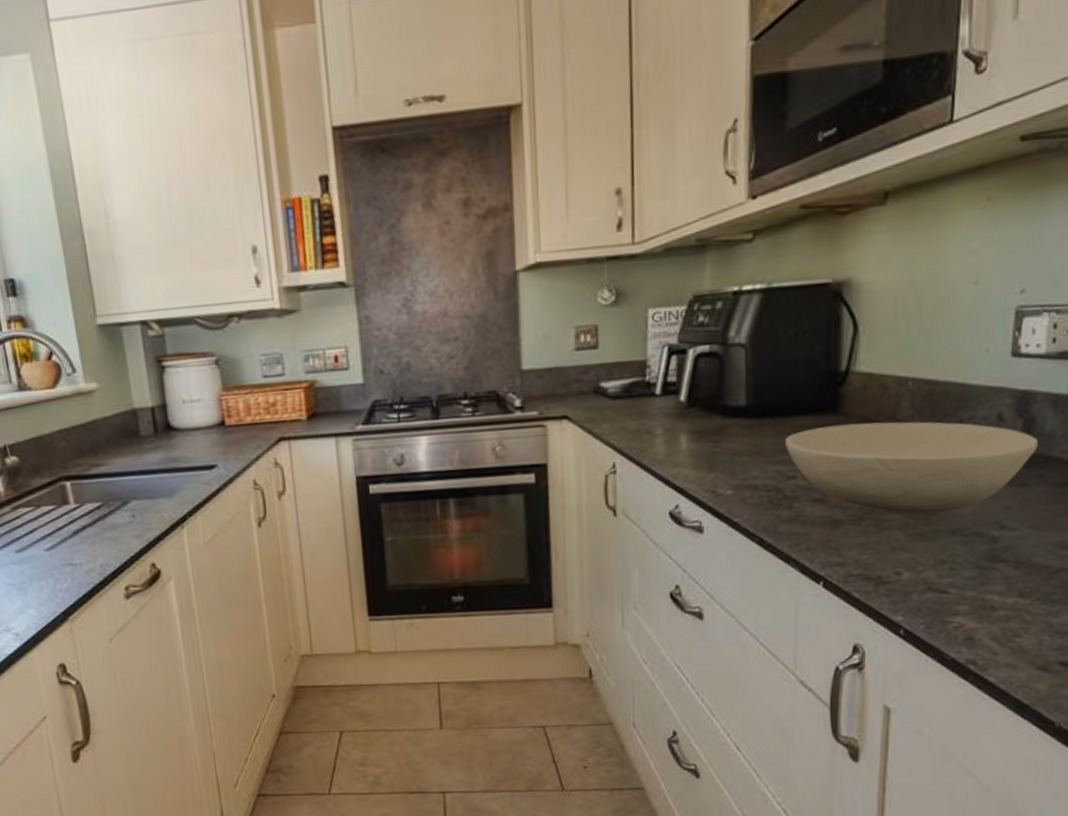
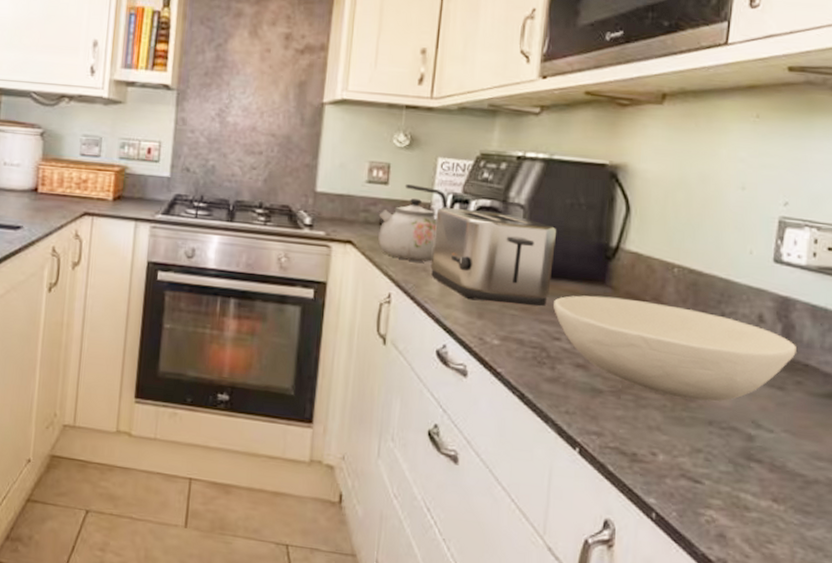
kettle: none [592,343,665,425] -> present [377,183,448,262]
toaster: none [653,356,783,453] -> present [430,207,557,307]

